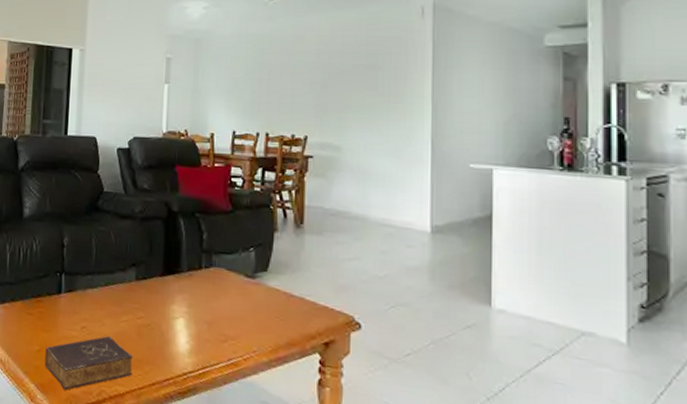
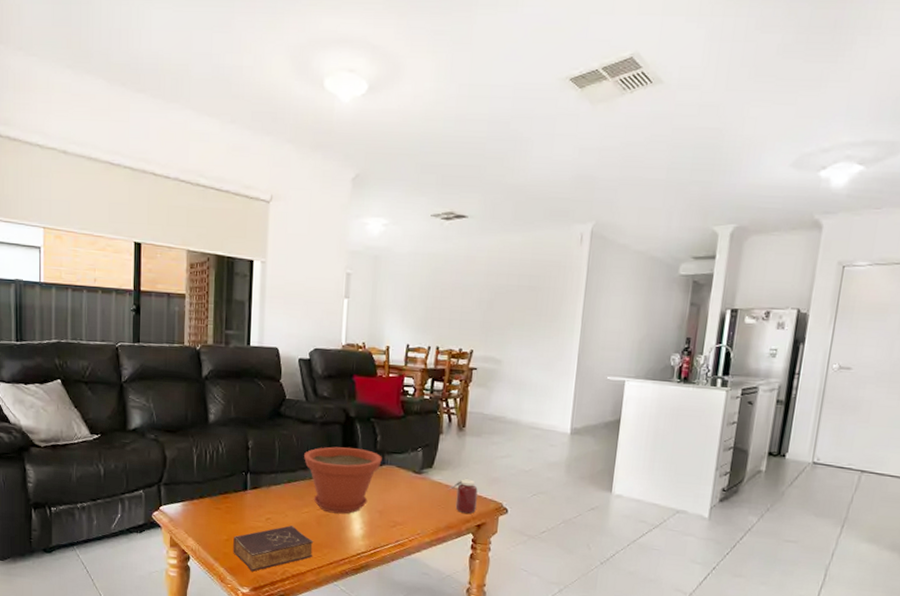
plant pot: none [123,245,209,325] -> present [304,446,382,514]
jar: none [287,284,323,328] -> present [448,478,478,514]

